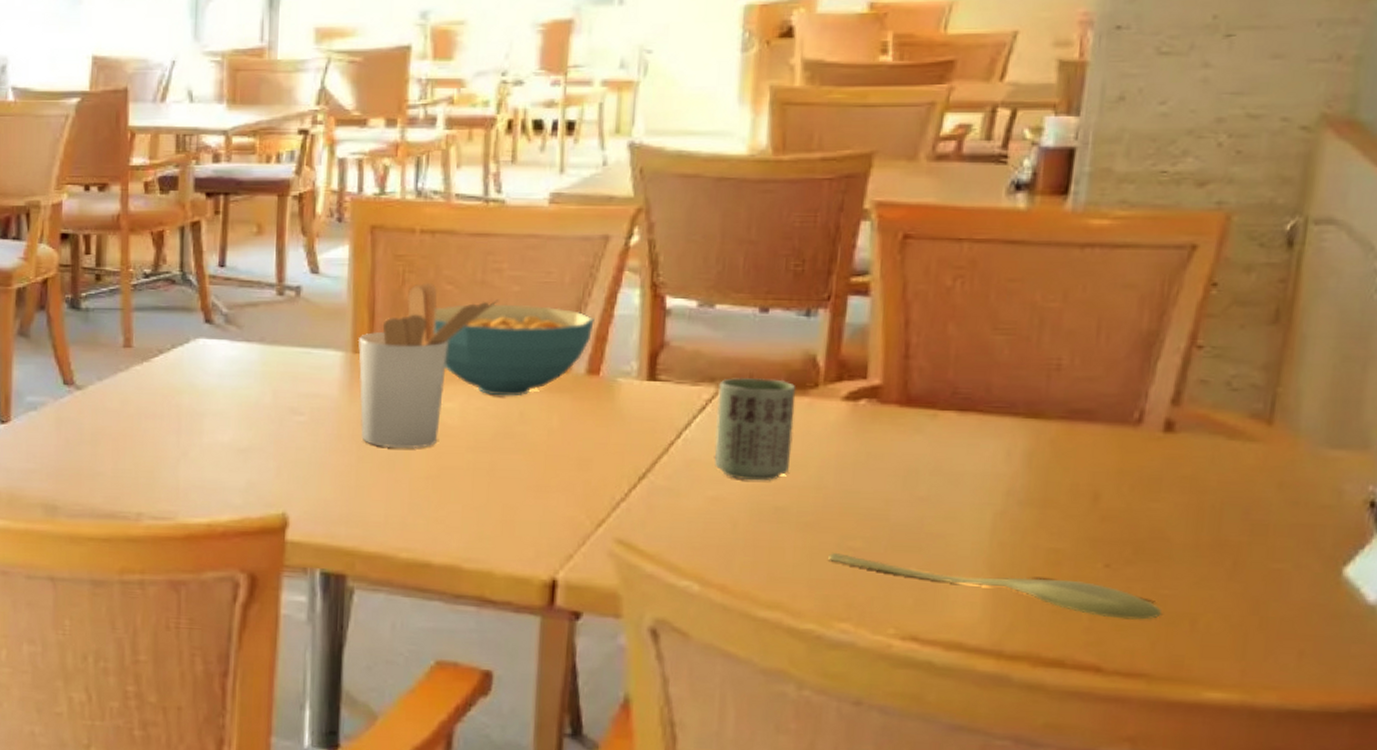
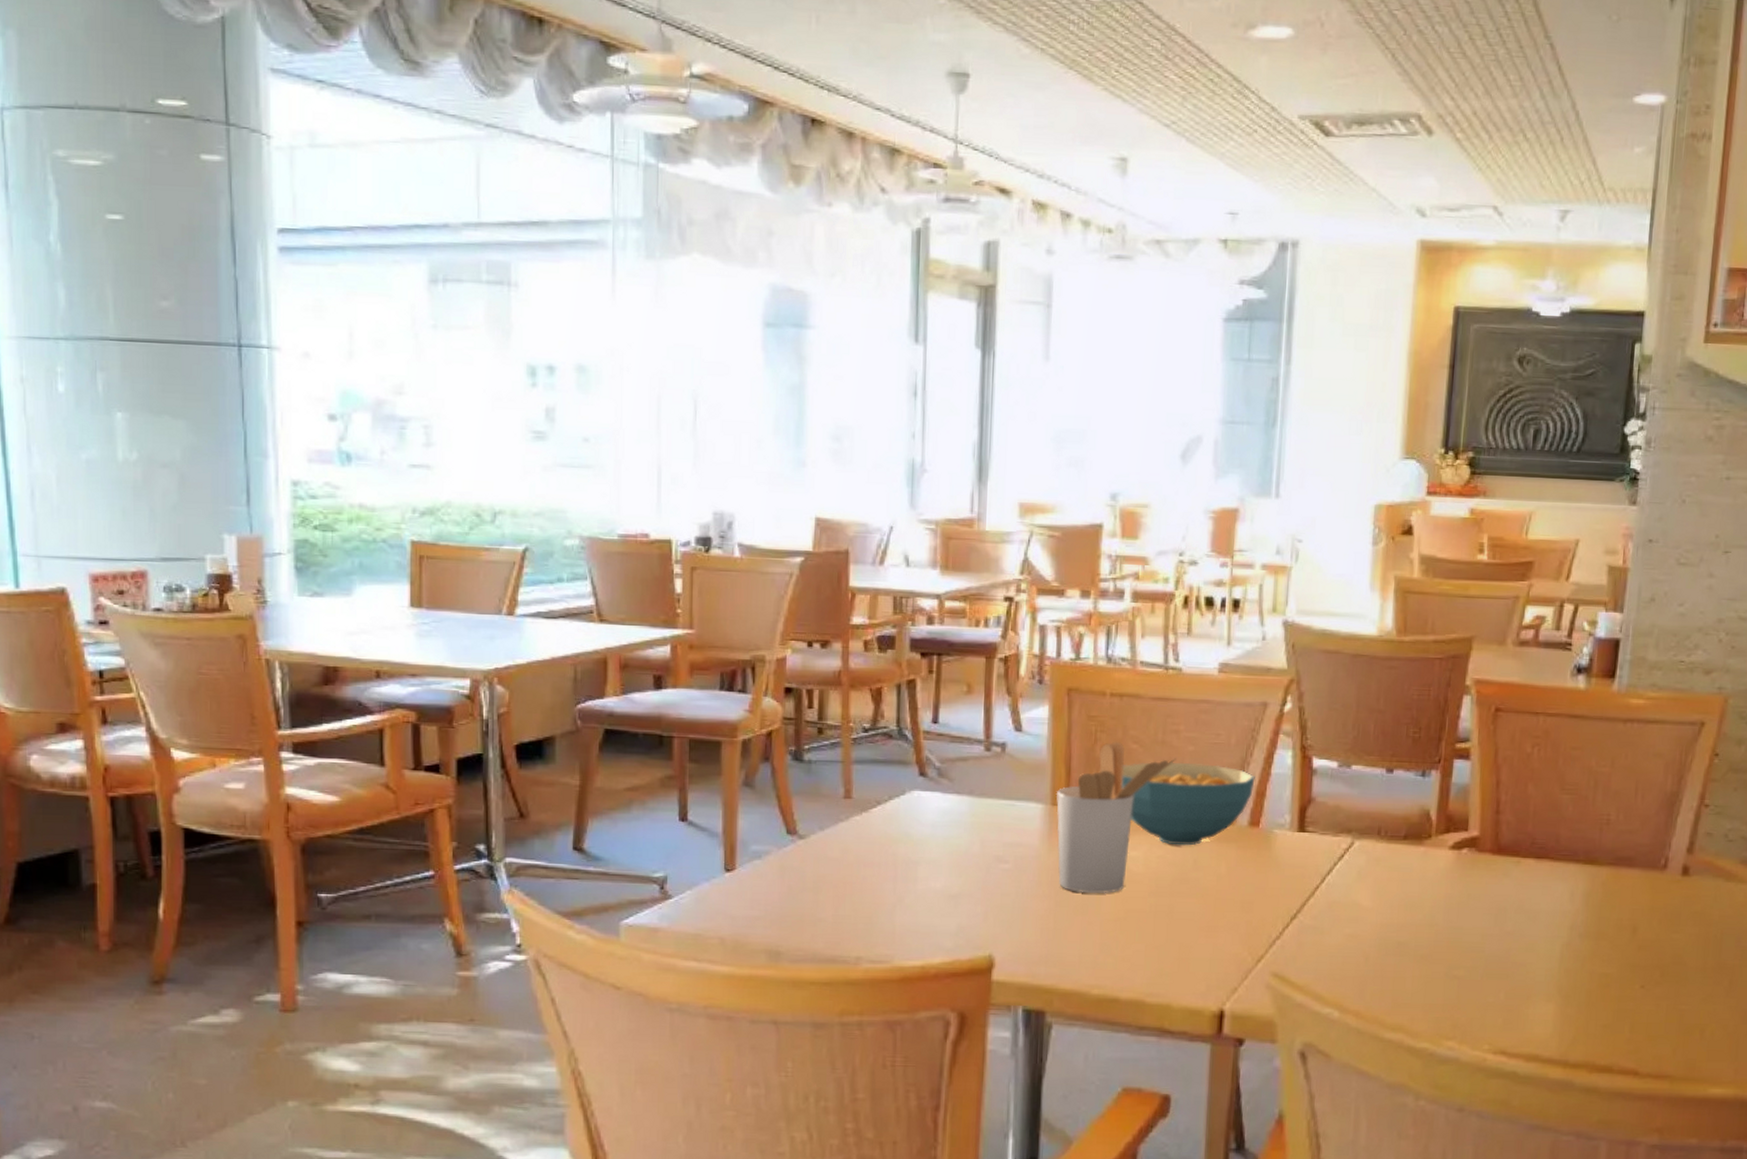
cup: present [714,377,796,482] -> none [1351,829,1415,920]
spoon: present [828,552,1163,620] -> none [1439,980,1681,1031]

